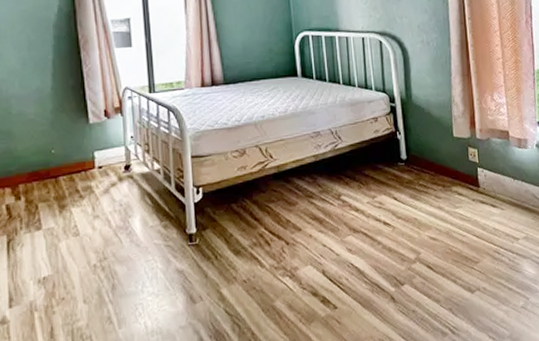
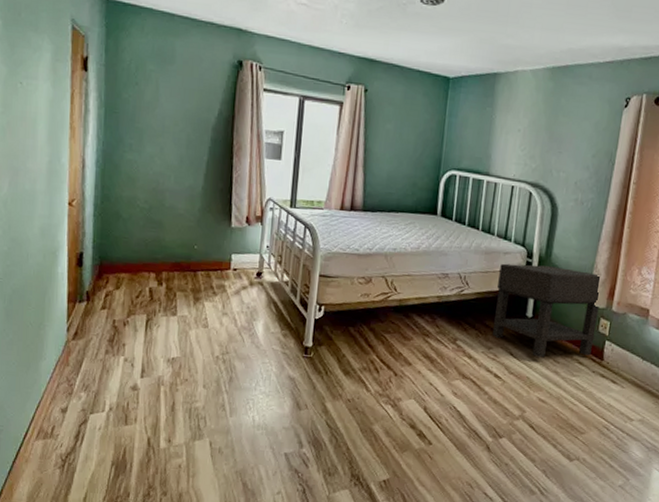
nightstand: none [367,106,467,197] -> present [493,263,601,358]

